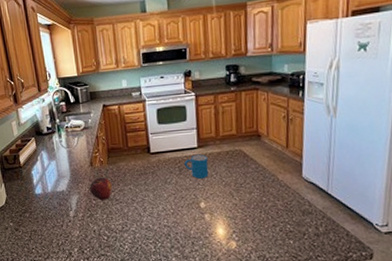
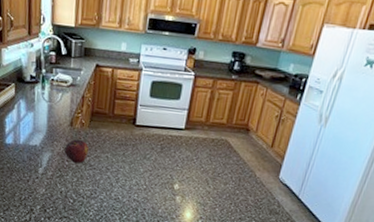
mug: present [184,154,209,179] -> none [167,135,192,161]

